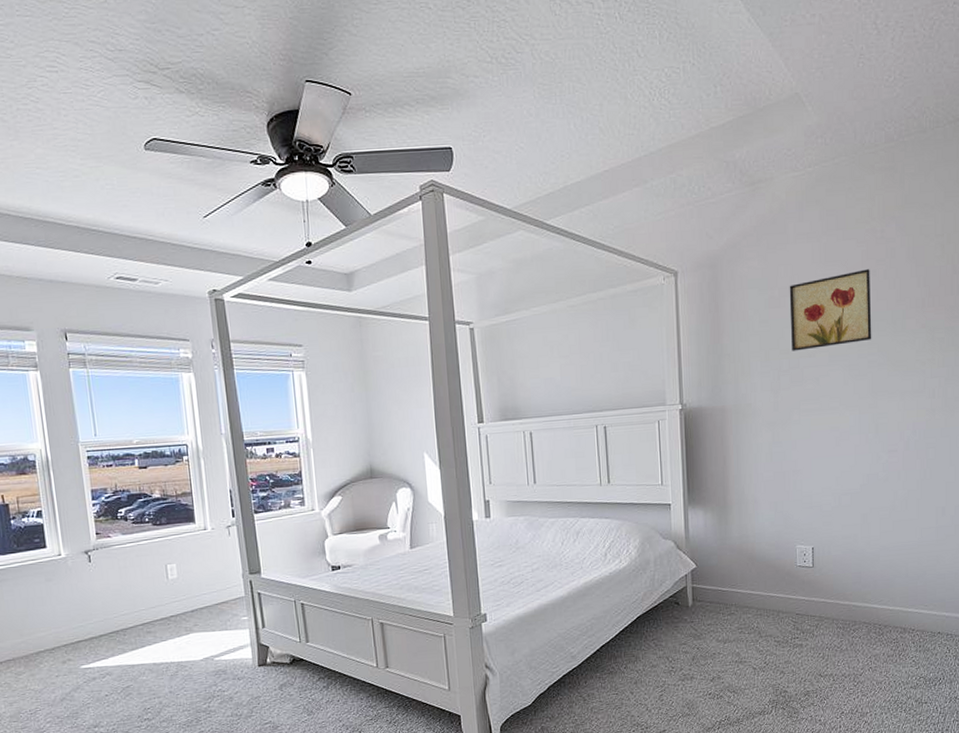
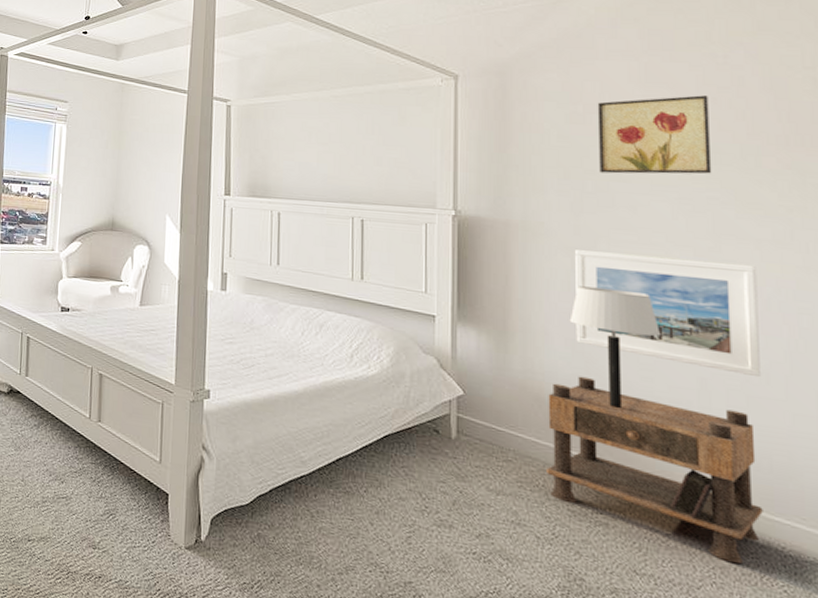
nightstand: none [758,531,902,650] -> present [547,376,763,563]
table lamp: none [772,452,837,553] -> present [569,286,662,409]
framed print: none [775,414,903,505] -> present [575,250,762,378]

